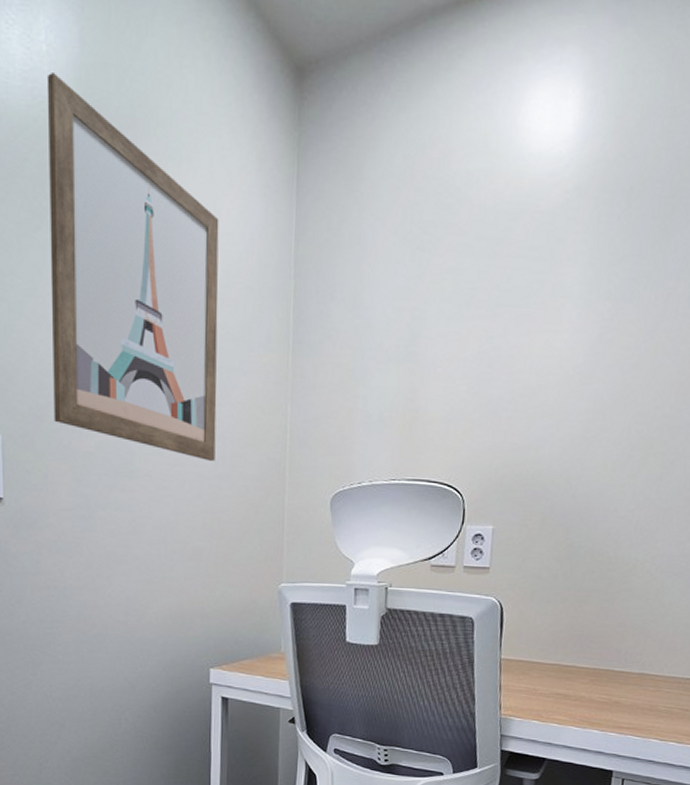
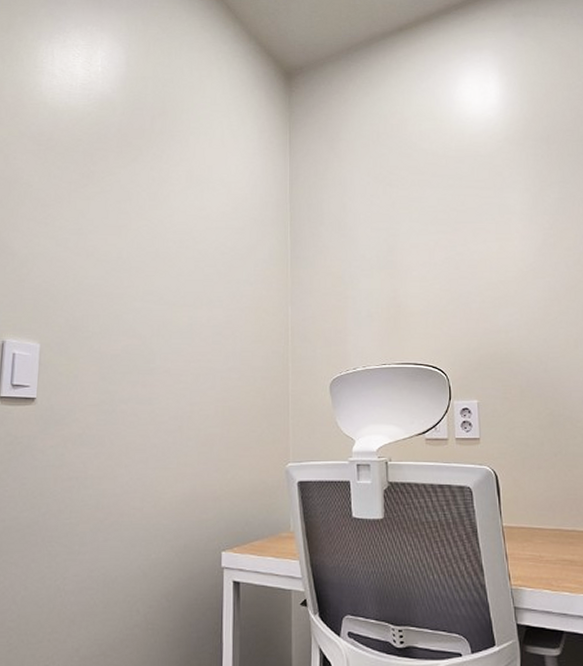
wall art: present [46,71,219,461] -> none [87,83,229,356]

